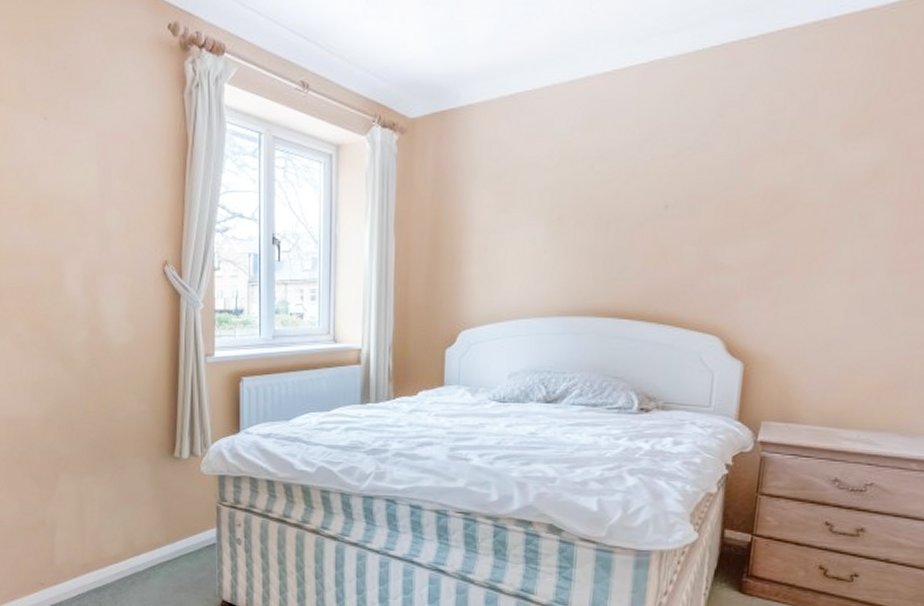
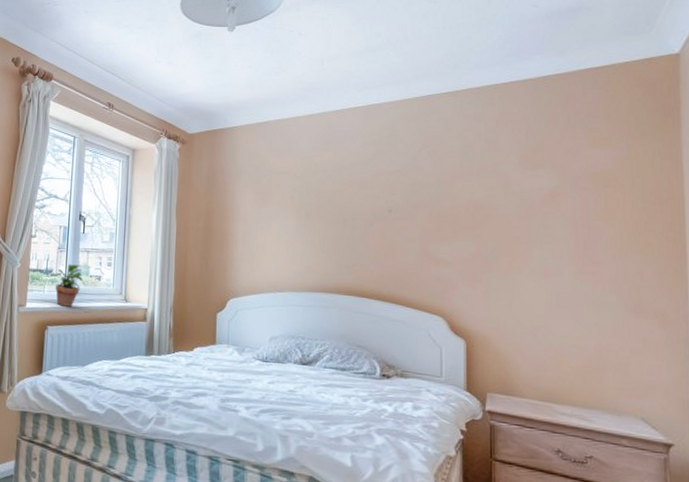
potted plant: none [240,301,281,353] -> present [49,264,83,307]

